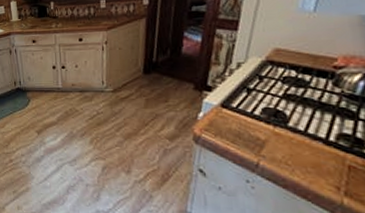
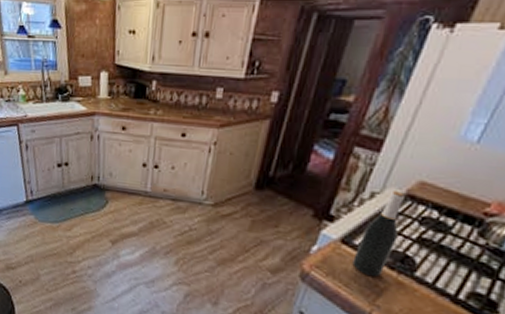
wine bottle: none [234,59,267,132] -> present [352,191,405,278]

